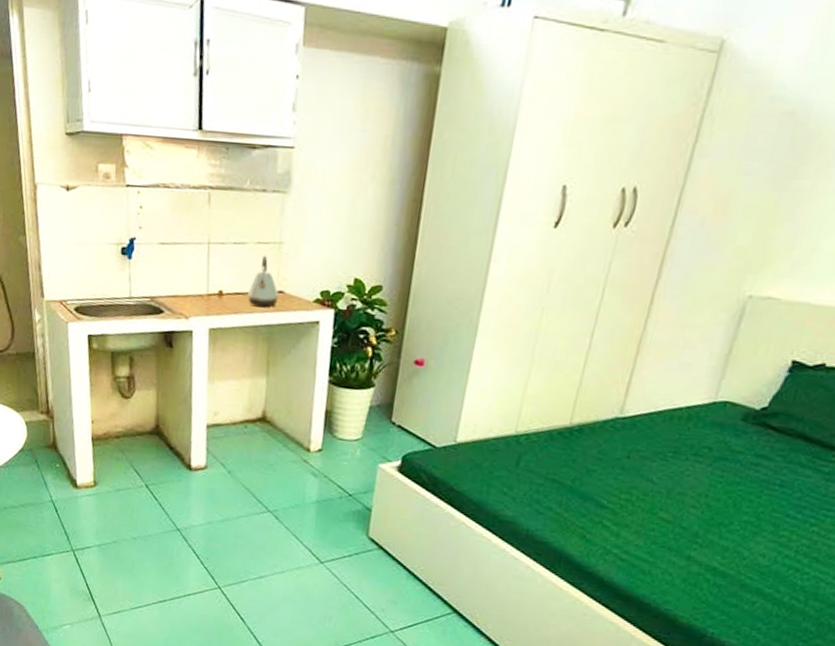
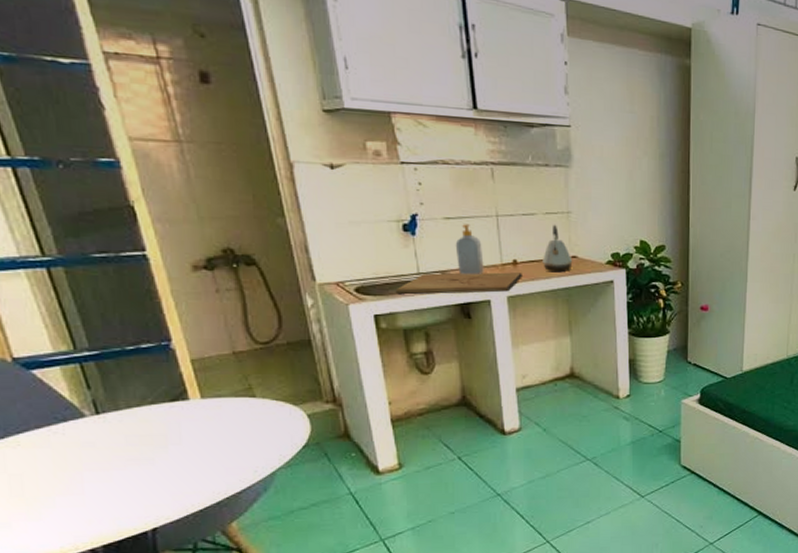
cutting board: none [108,298,227,324] -> present [395,272,522,294]
soap bottle: none [166,250,191,303] -> present [455,224,484,275]

